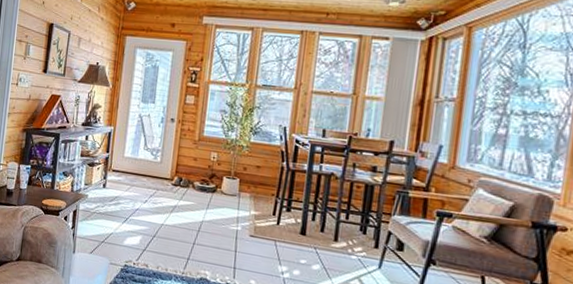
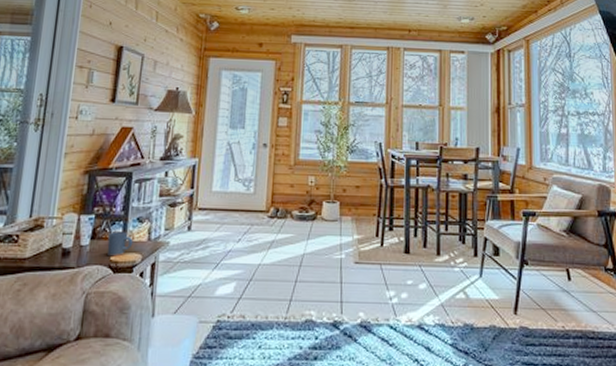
mug: none [39,181,60,201] -> present [107,232,133,257]

